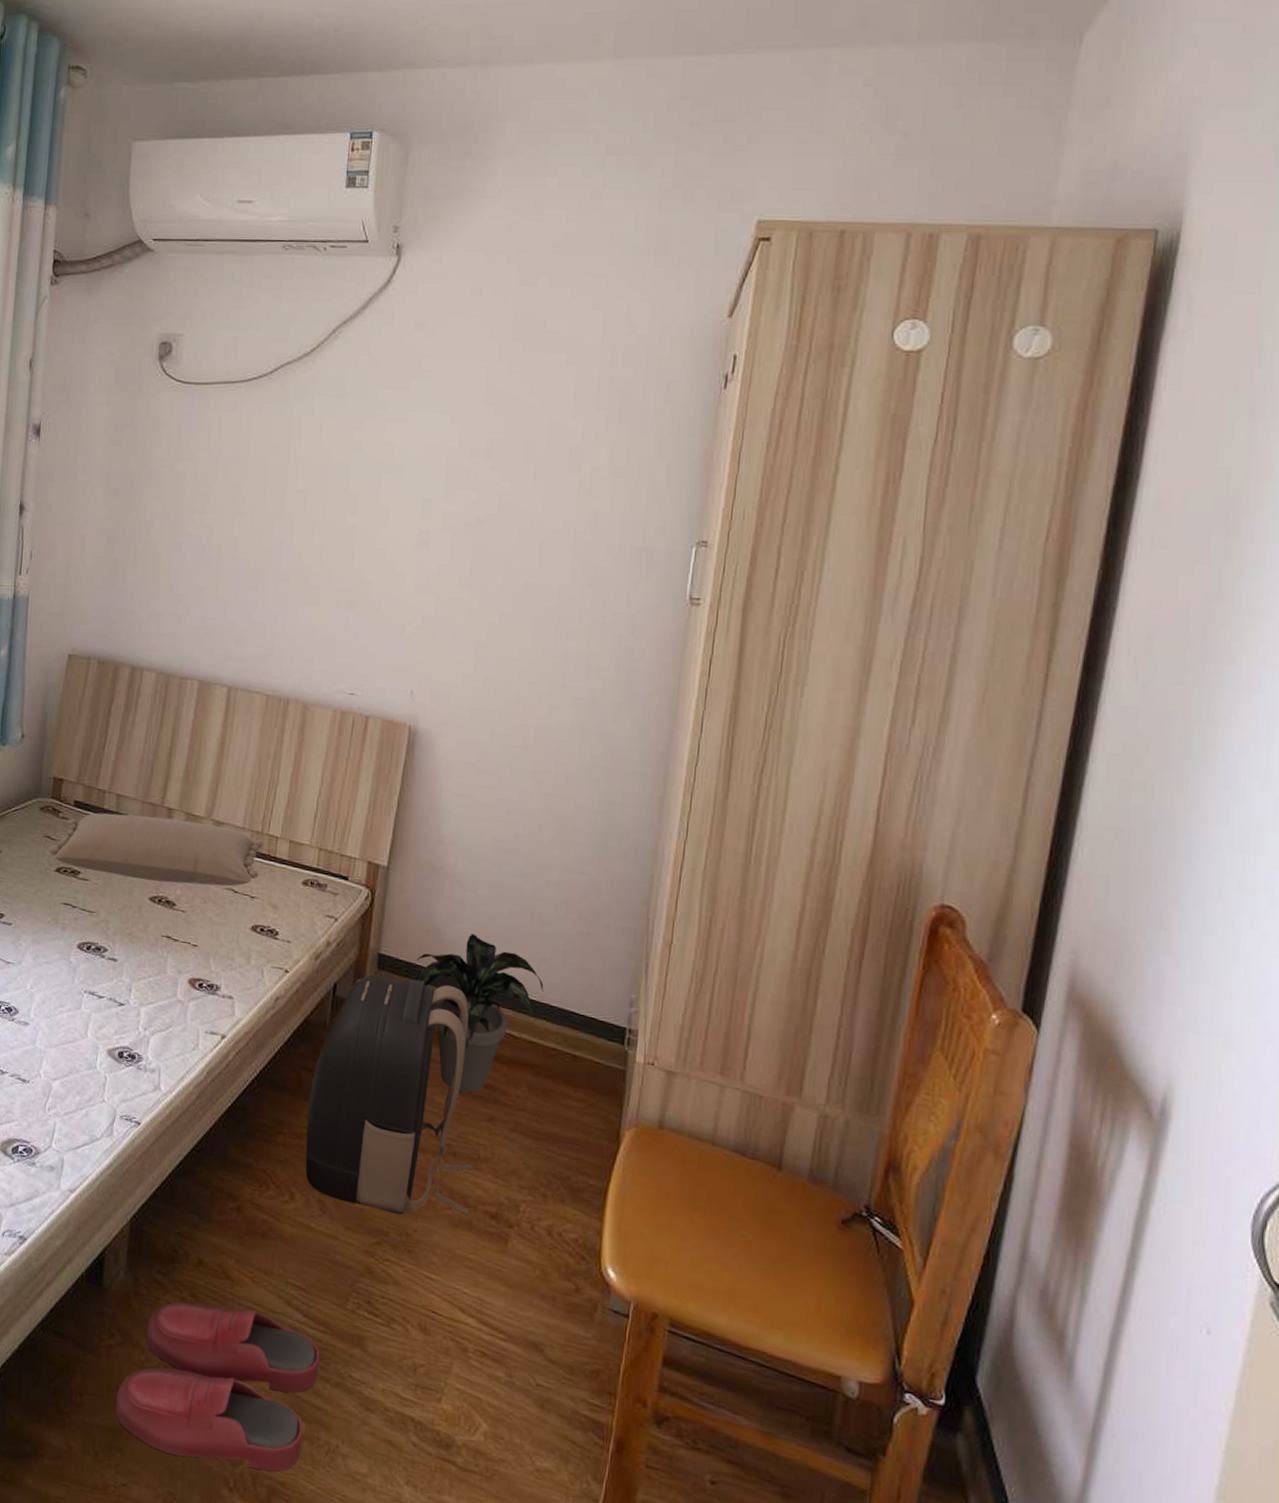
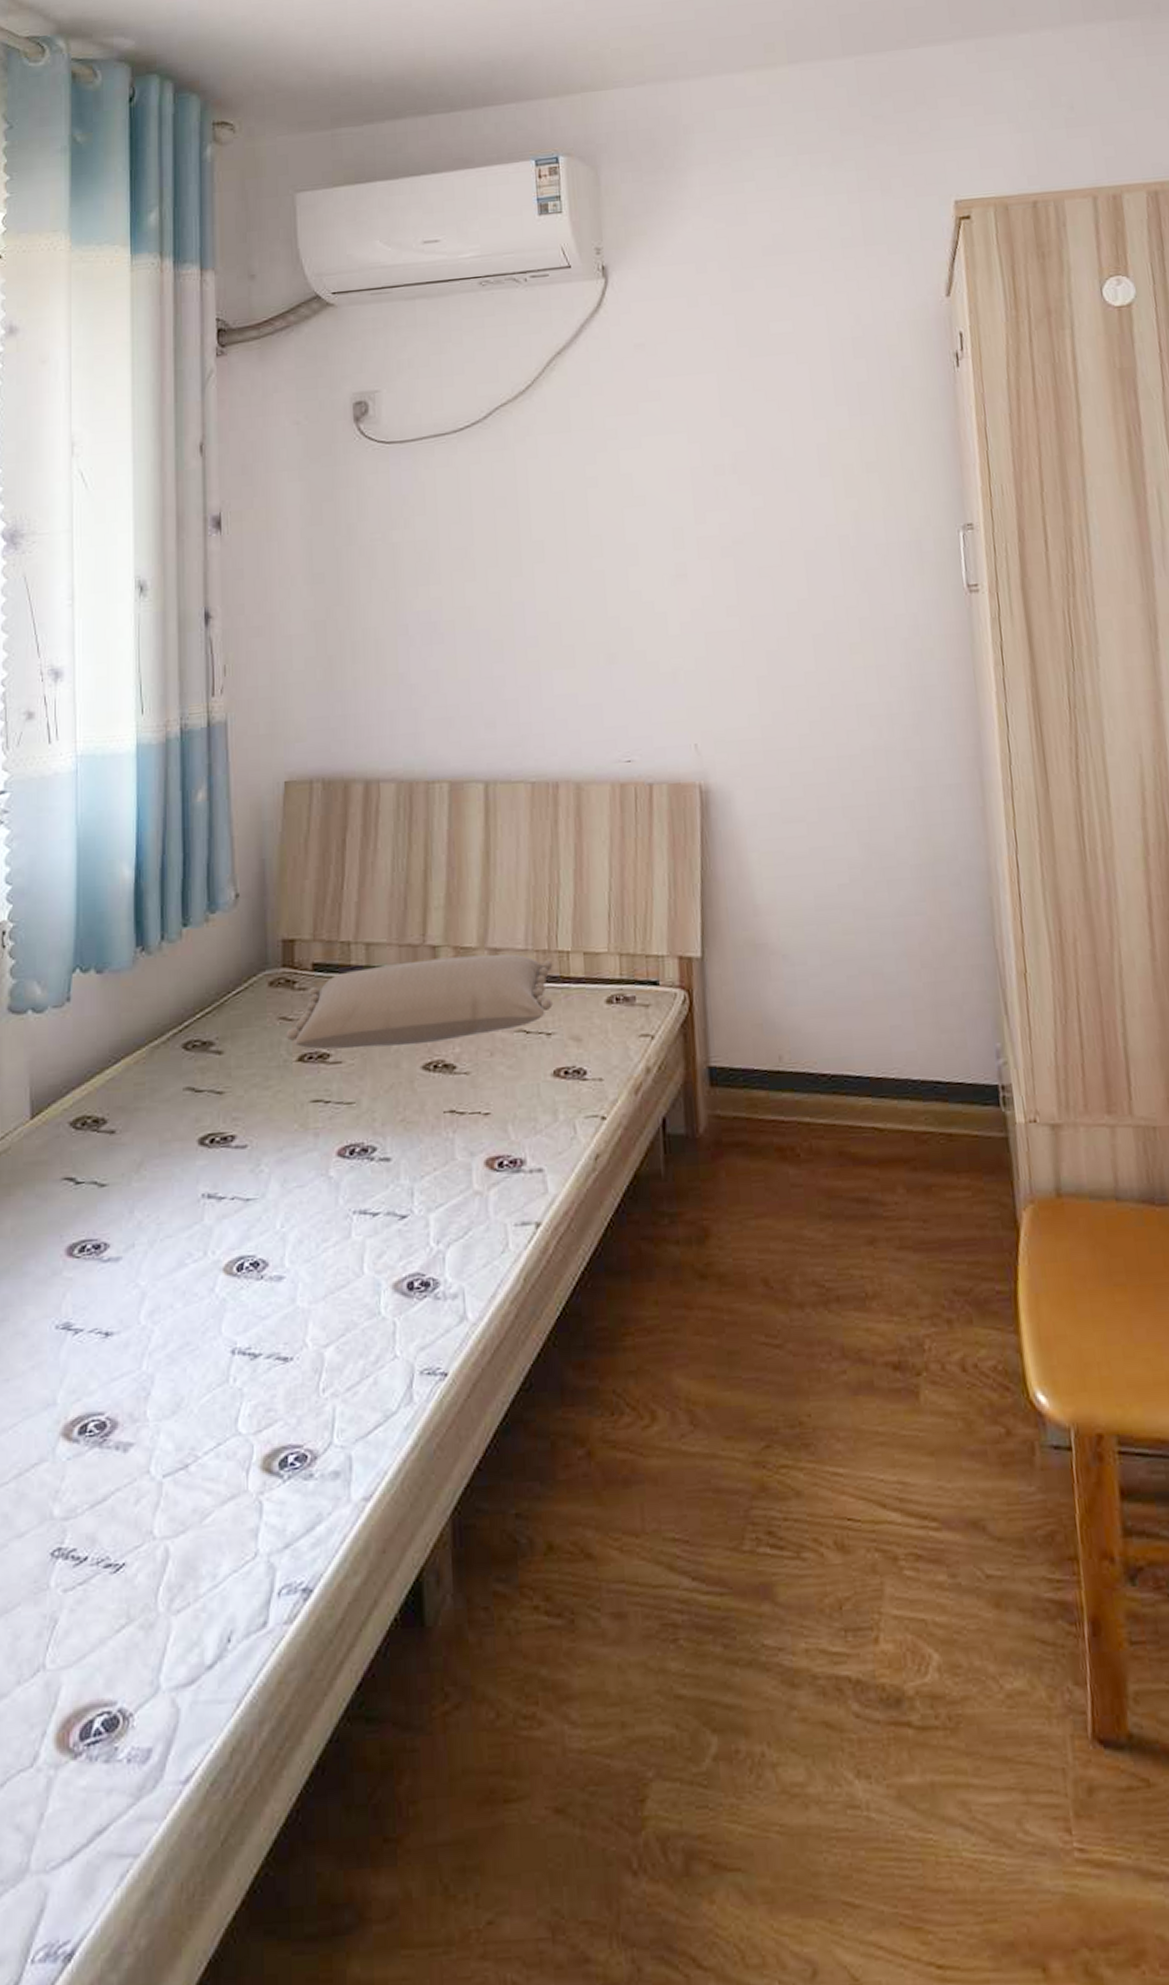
slippers: present [115,1302,320,1472] -> none [463,1591,723,1851]
backpack: present [305,974,473,1215] -> none [655,1085,868,1403]
potted plant: present [414,934,544,1093] -> none [754,1015,901,1216]

